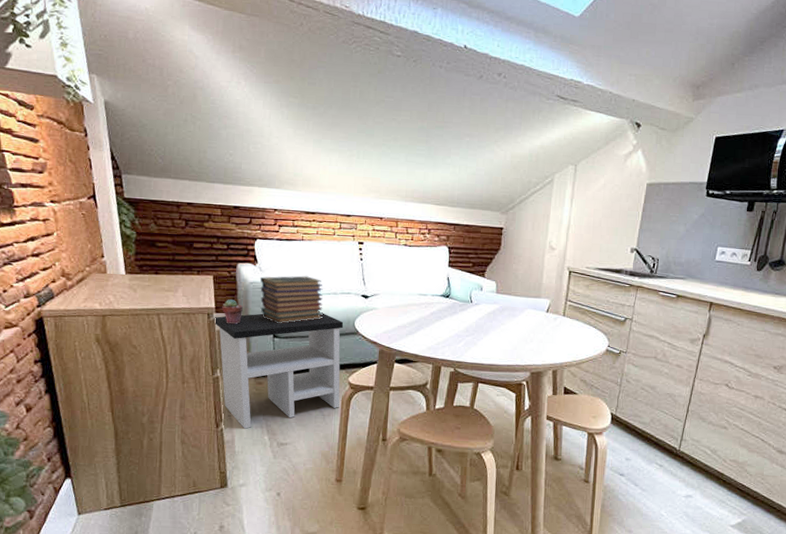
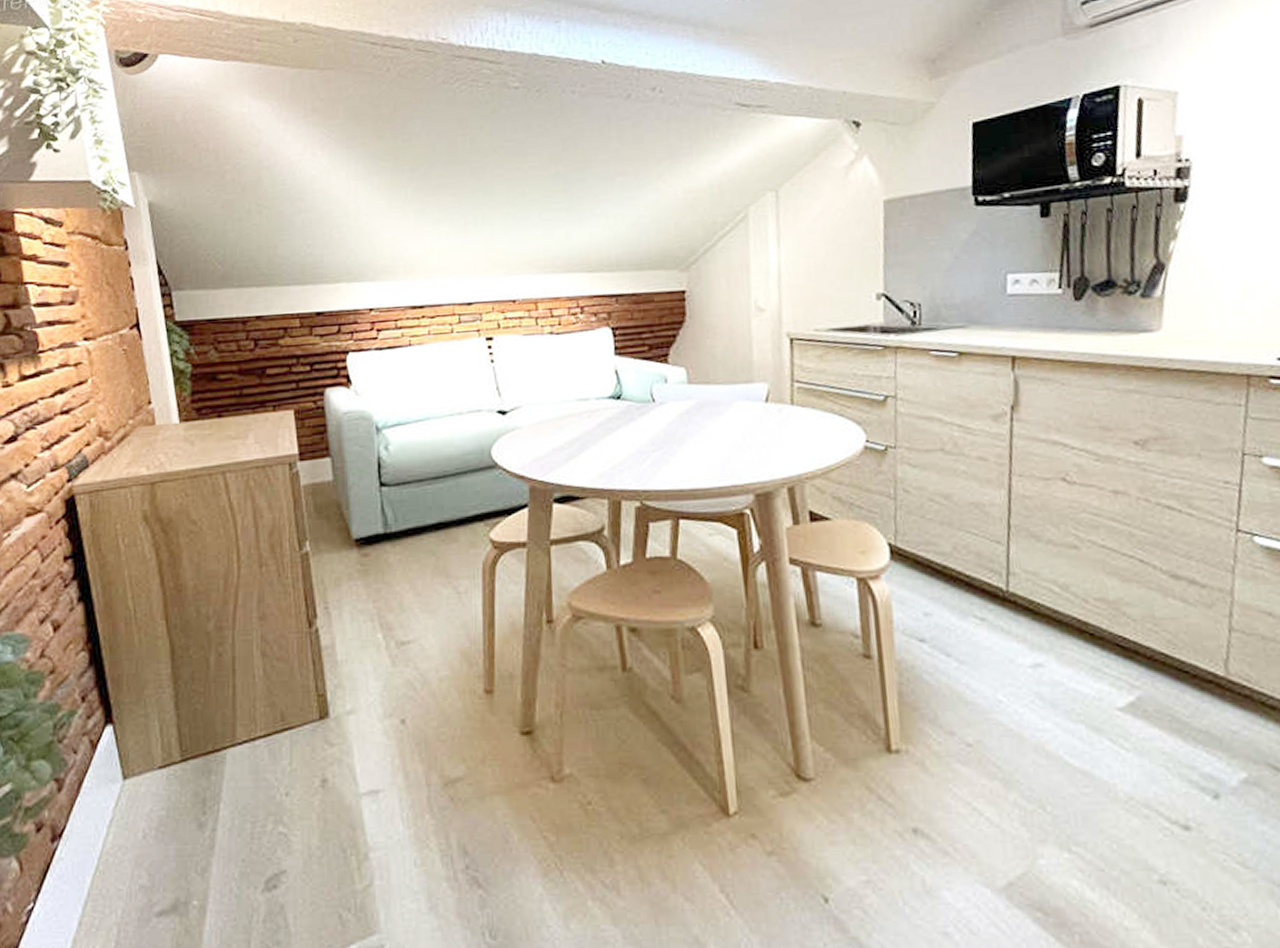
side table: present [214,311,344,429] -> none [298,441,481,625]
potted succulent: present [222,298,243,325] -> none [308,438,336,475]
book stack: present [259,275,323,324] -> none [356,394,446,466]

